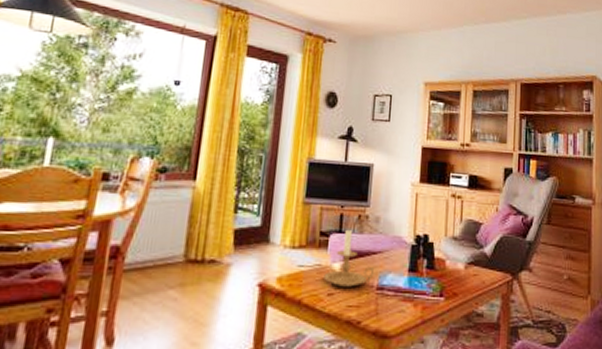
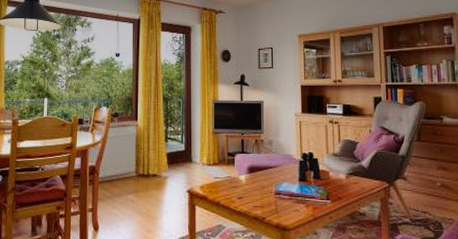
candle holder: present [324,227,375,287] -> none [234,149,272,193]

